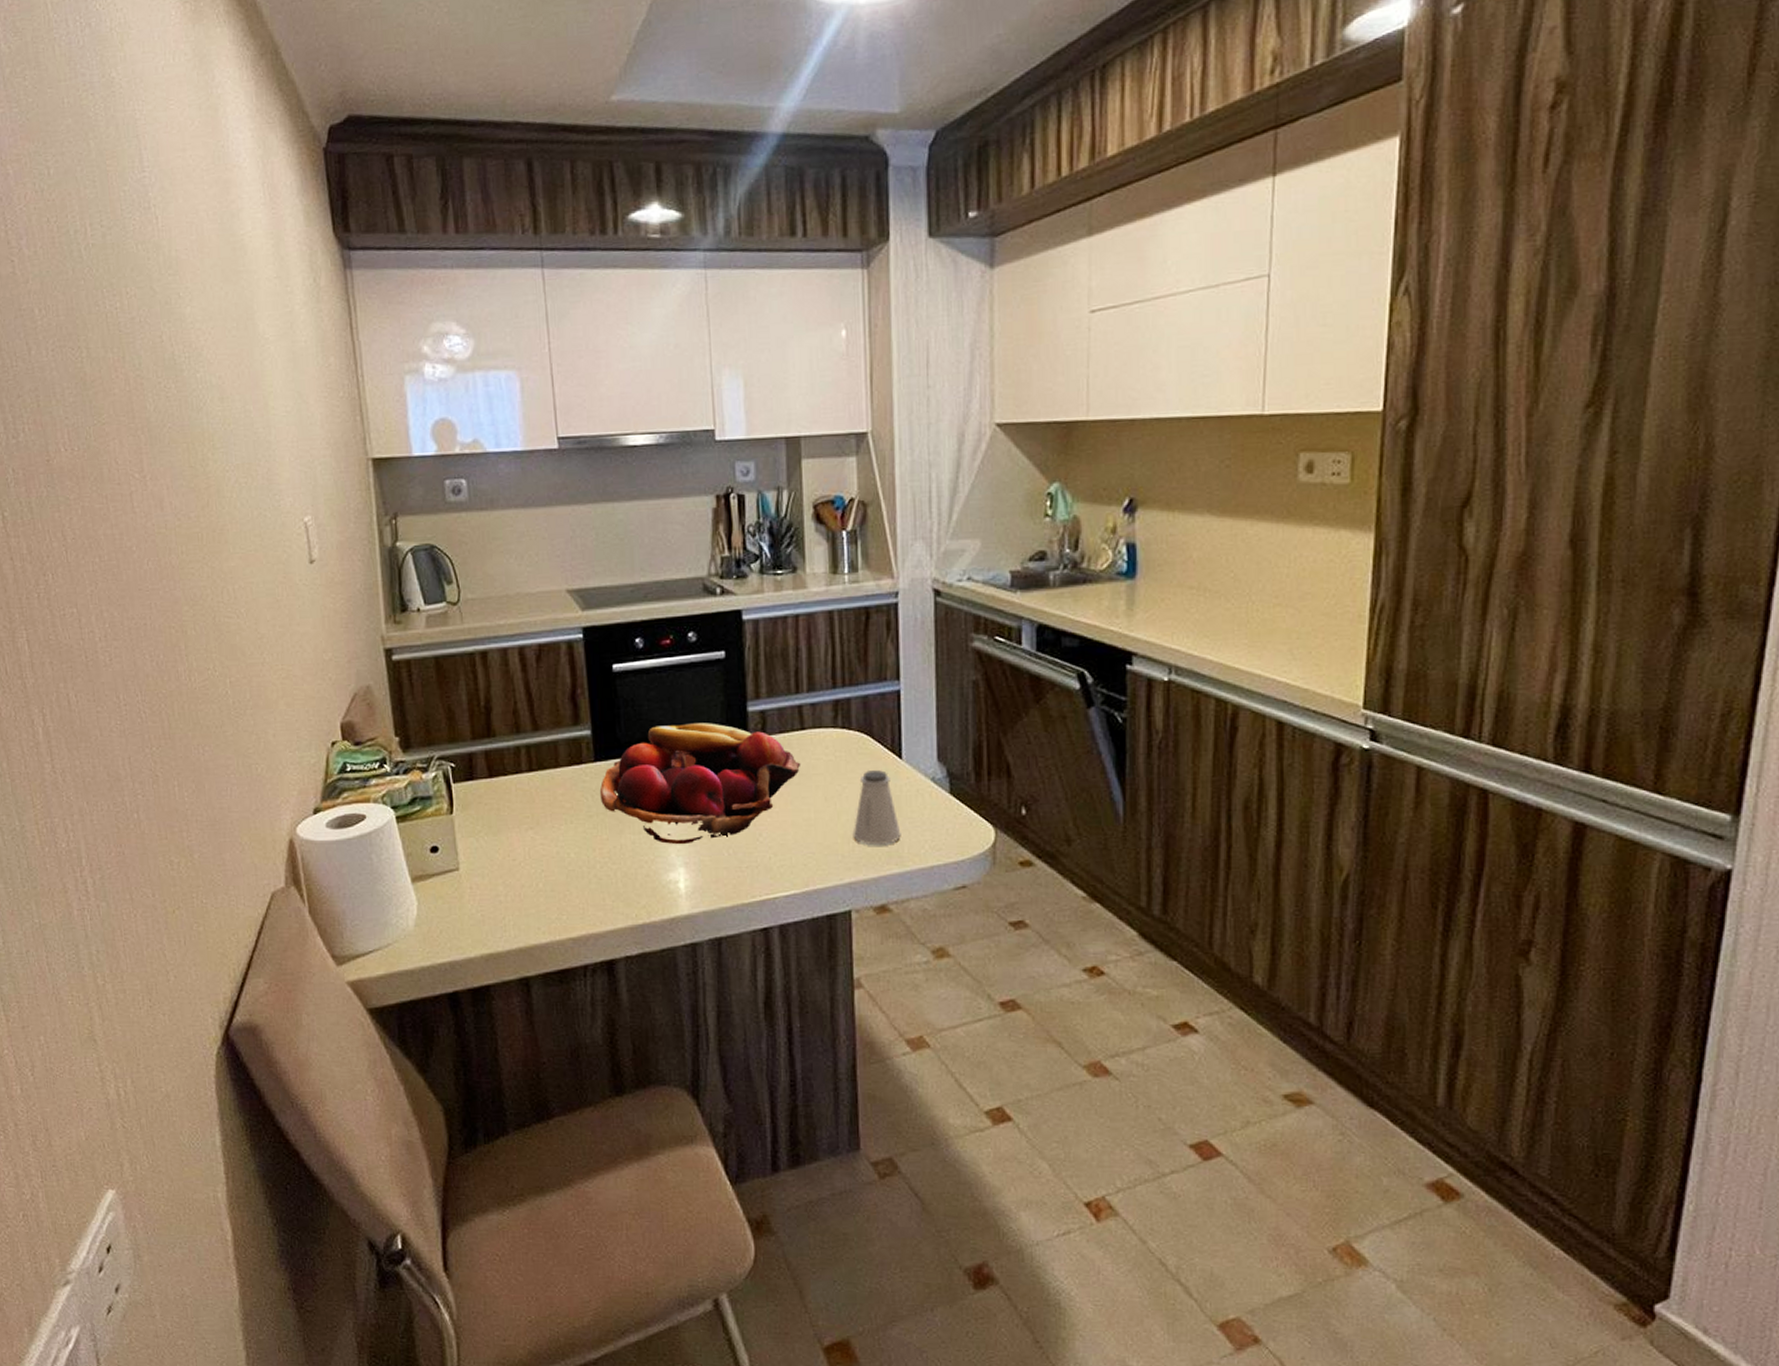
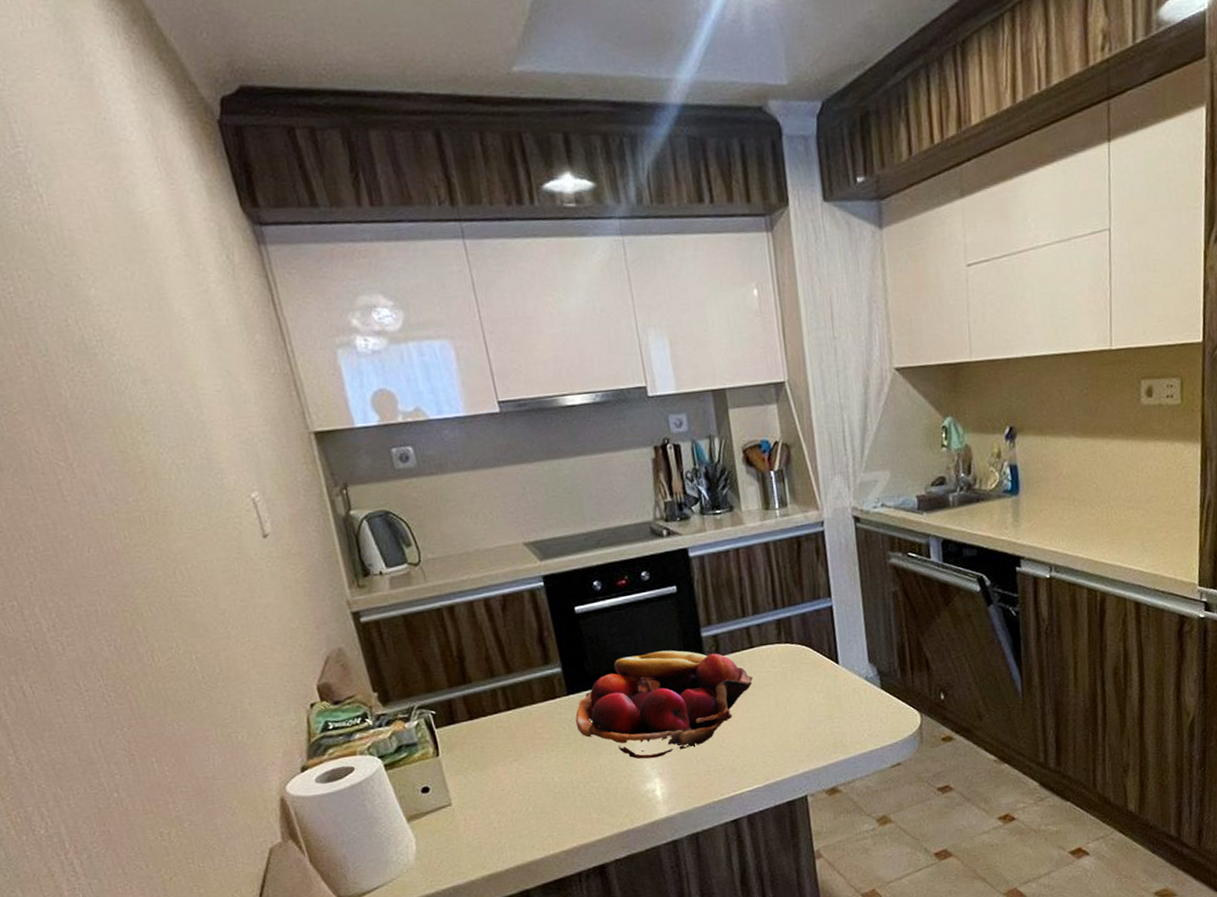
saltshaker: present [853,770,901,846] -> none [802,675,844,739]

